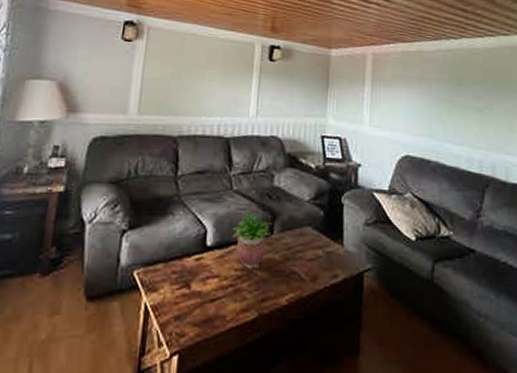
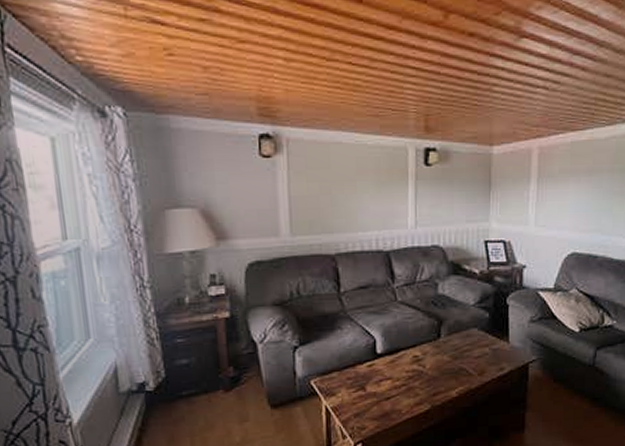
potted plant: present [232,210,273,269] -> none [400,318,439,370]

